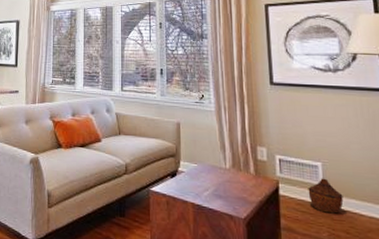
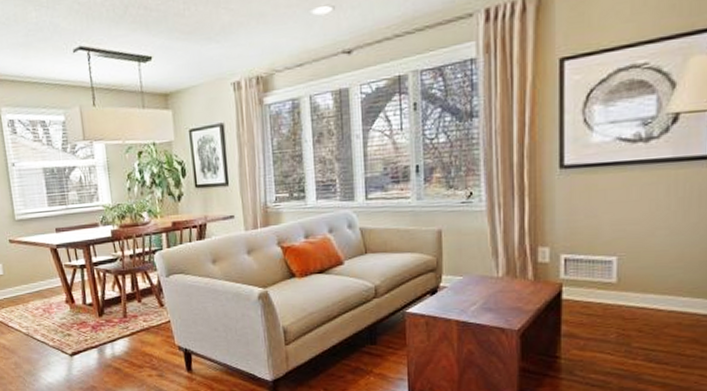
woven basket: present [308,178,344,214] -> none [597,274,640,313]

